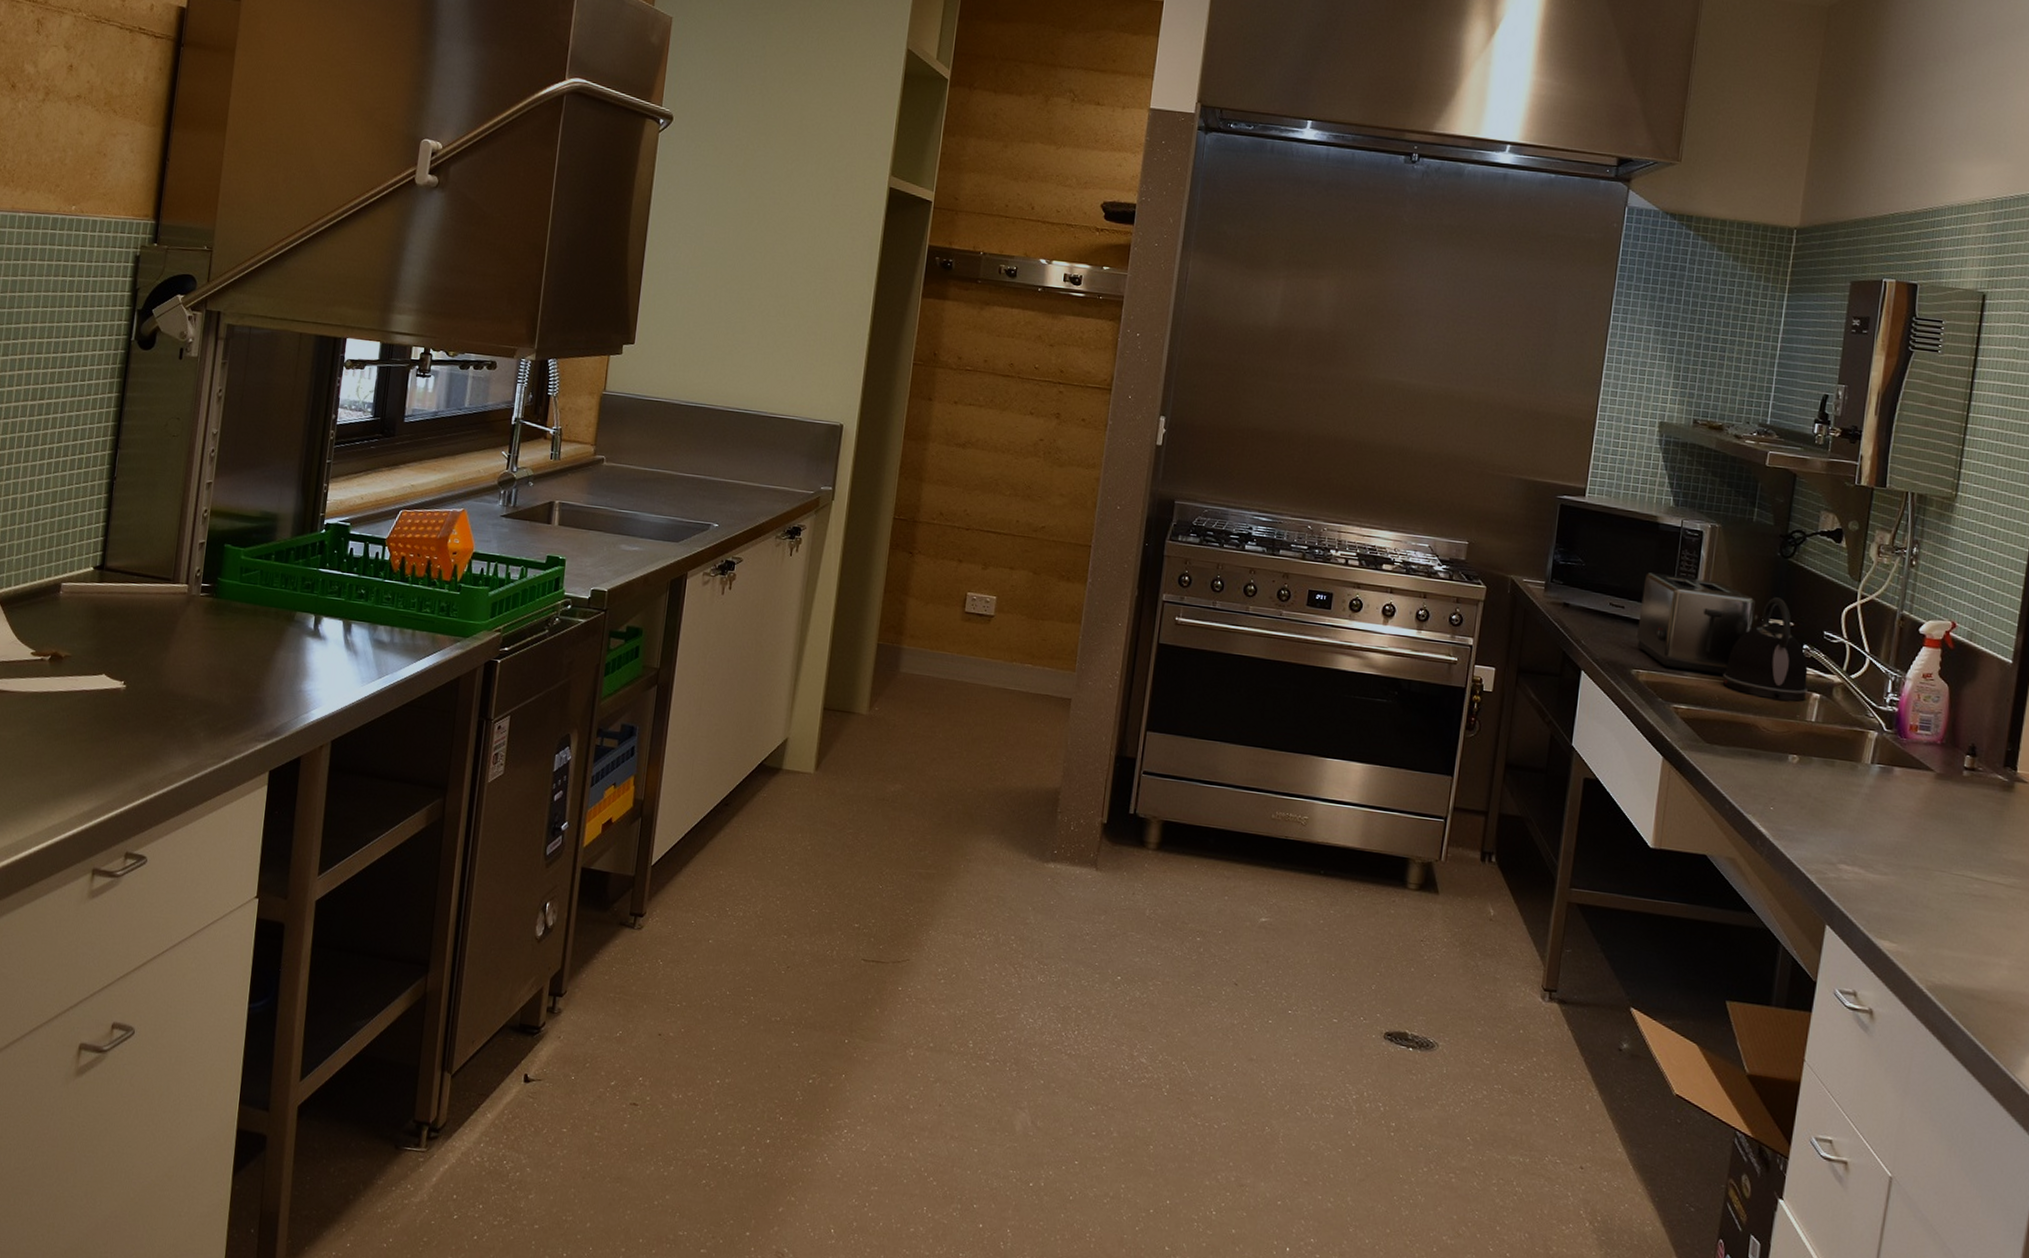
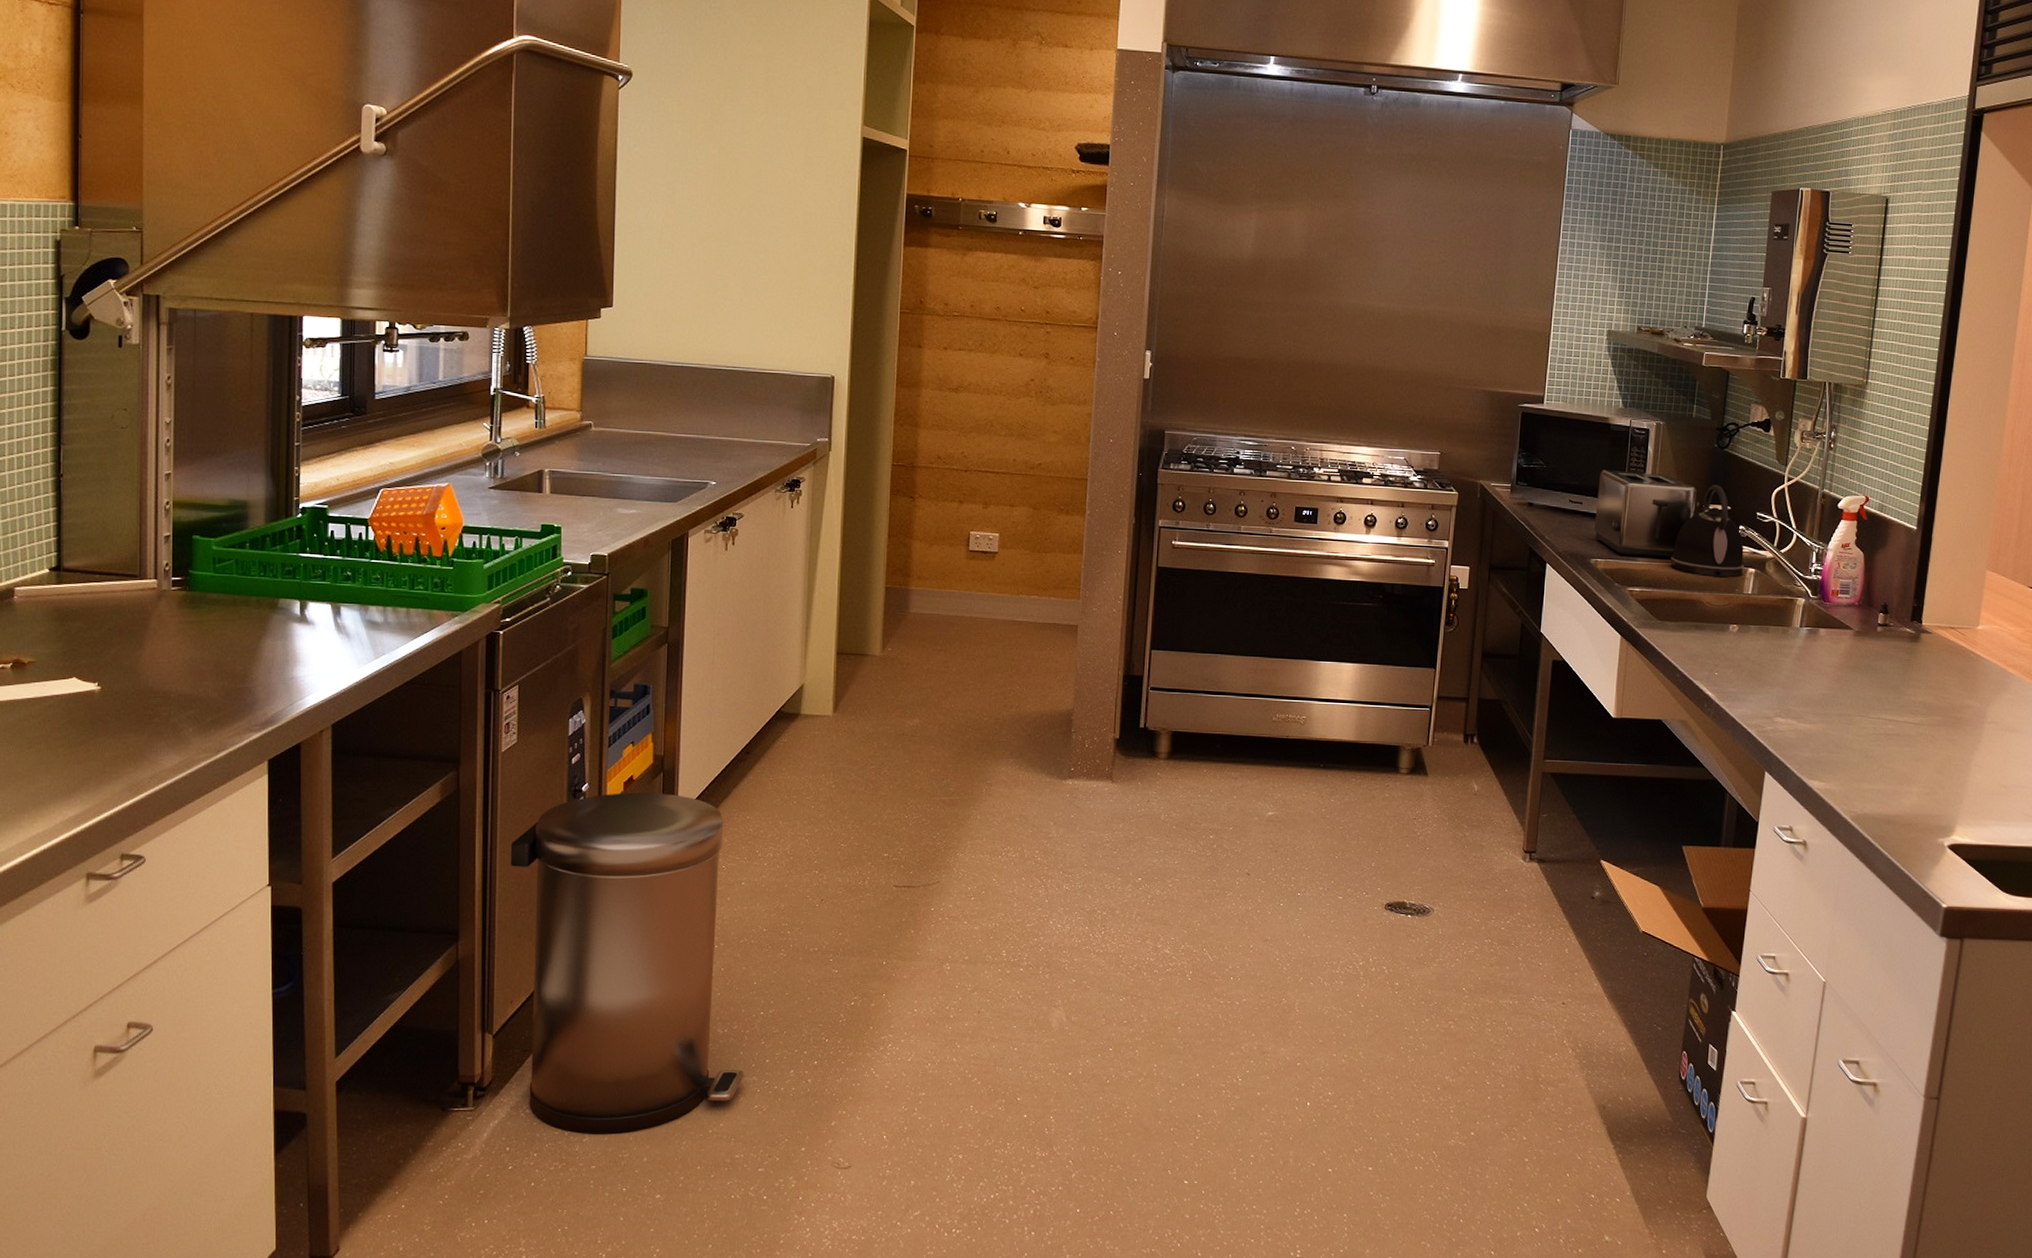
pedal bin: none [479,834,697,1194] -> present [510,792,744,1134]

